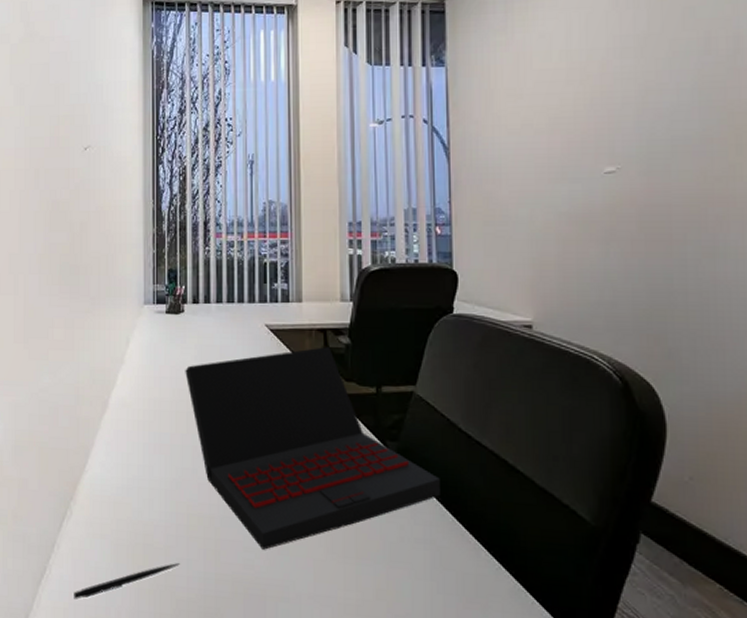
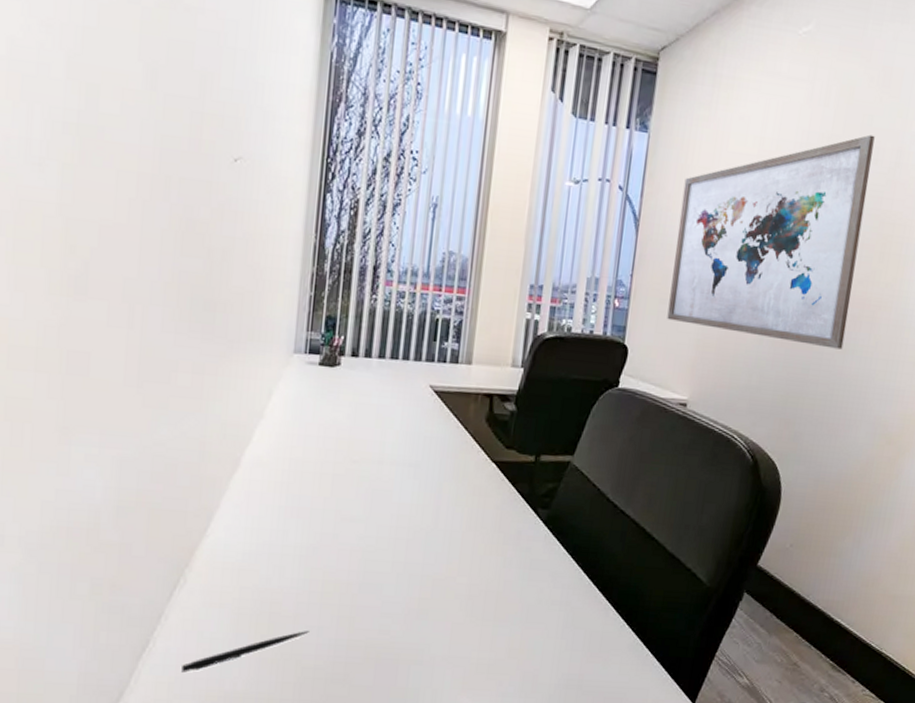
laptop: present [185,347,440,550] -> none [334,412,583,615]
wall art: none [491,26,711,254] -> present [667,134,875,350]

